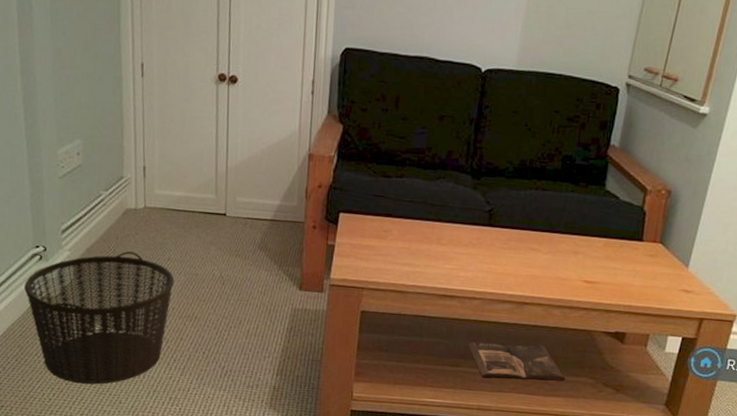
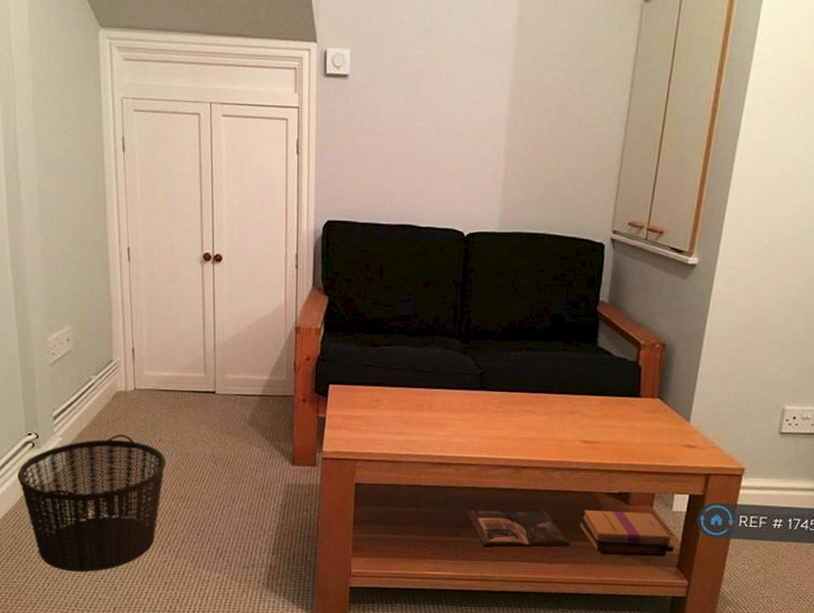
books: none [576,347,663,395] -> present [580,510,674,558]

